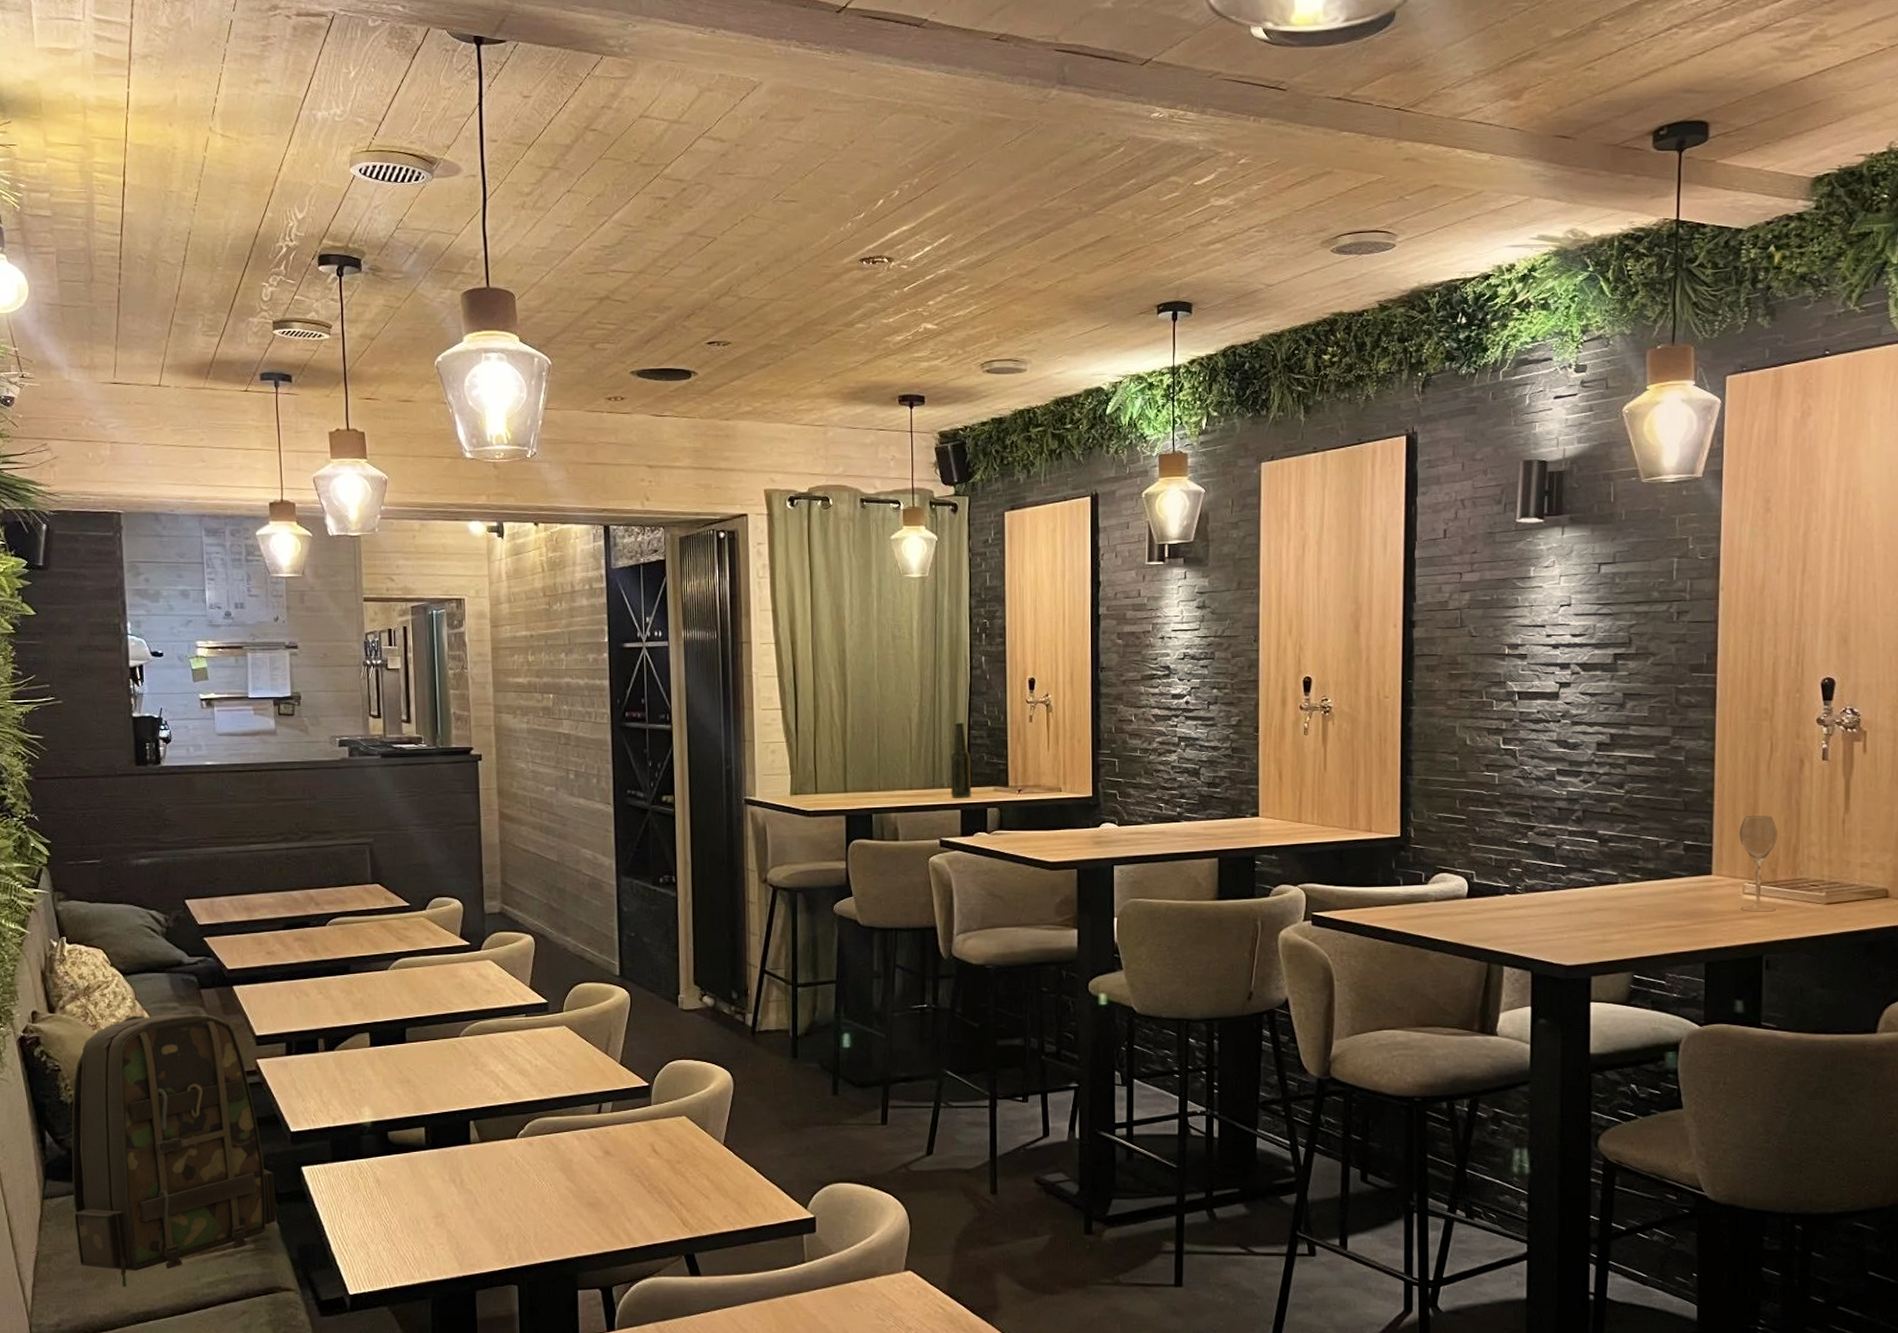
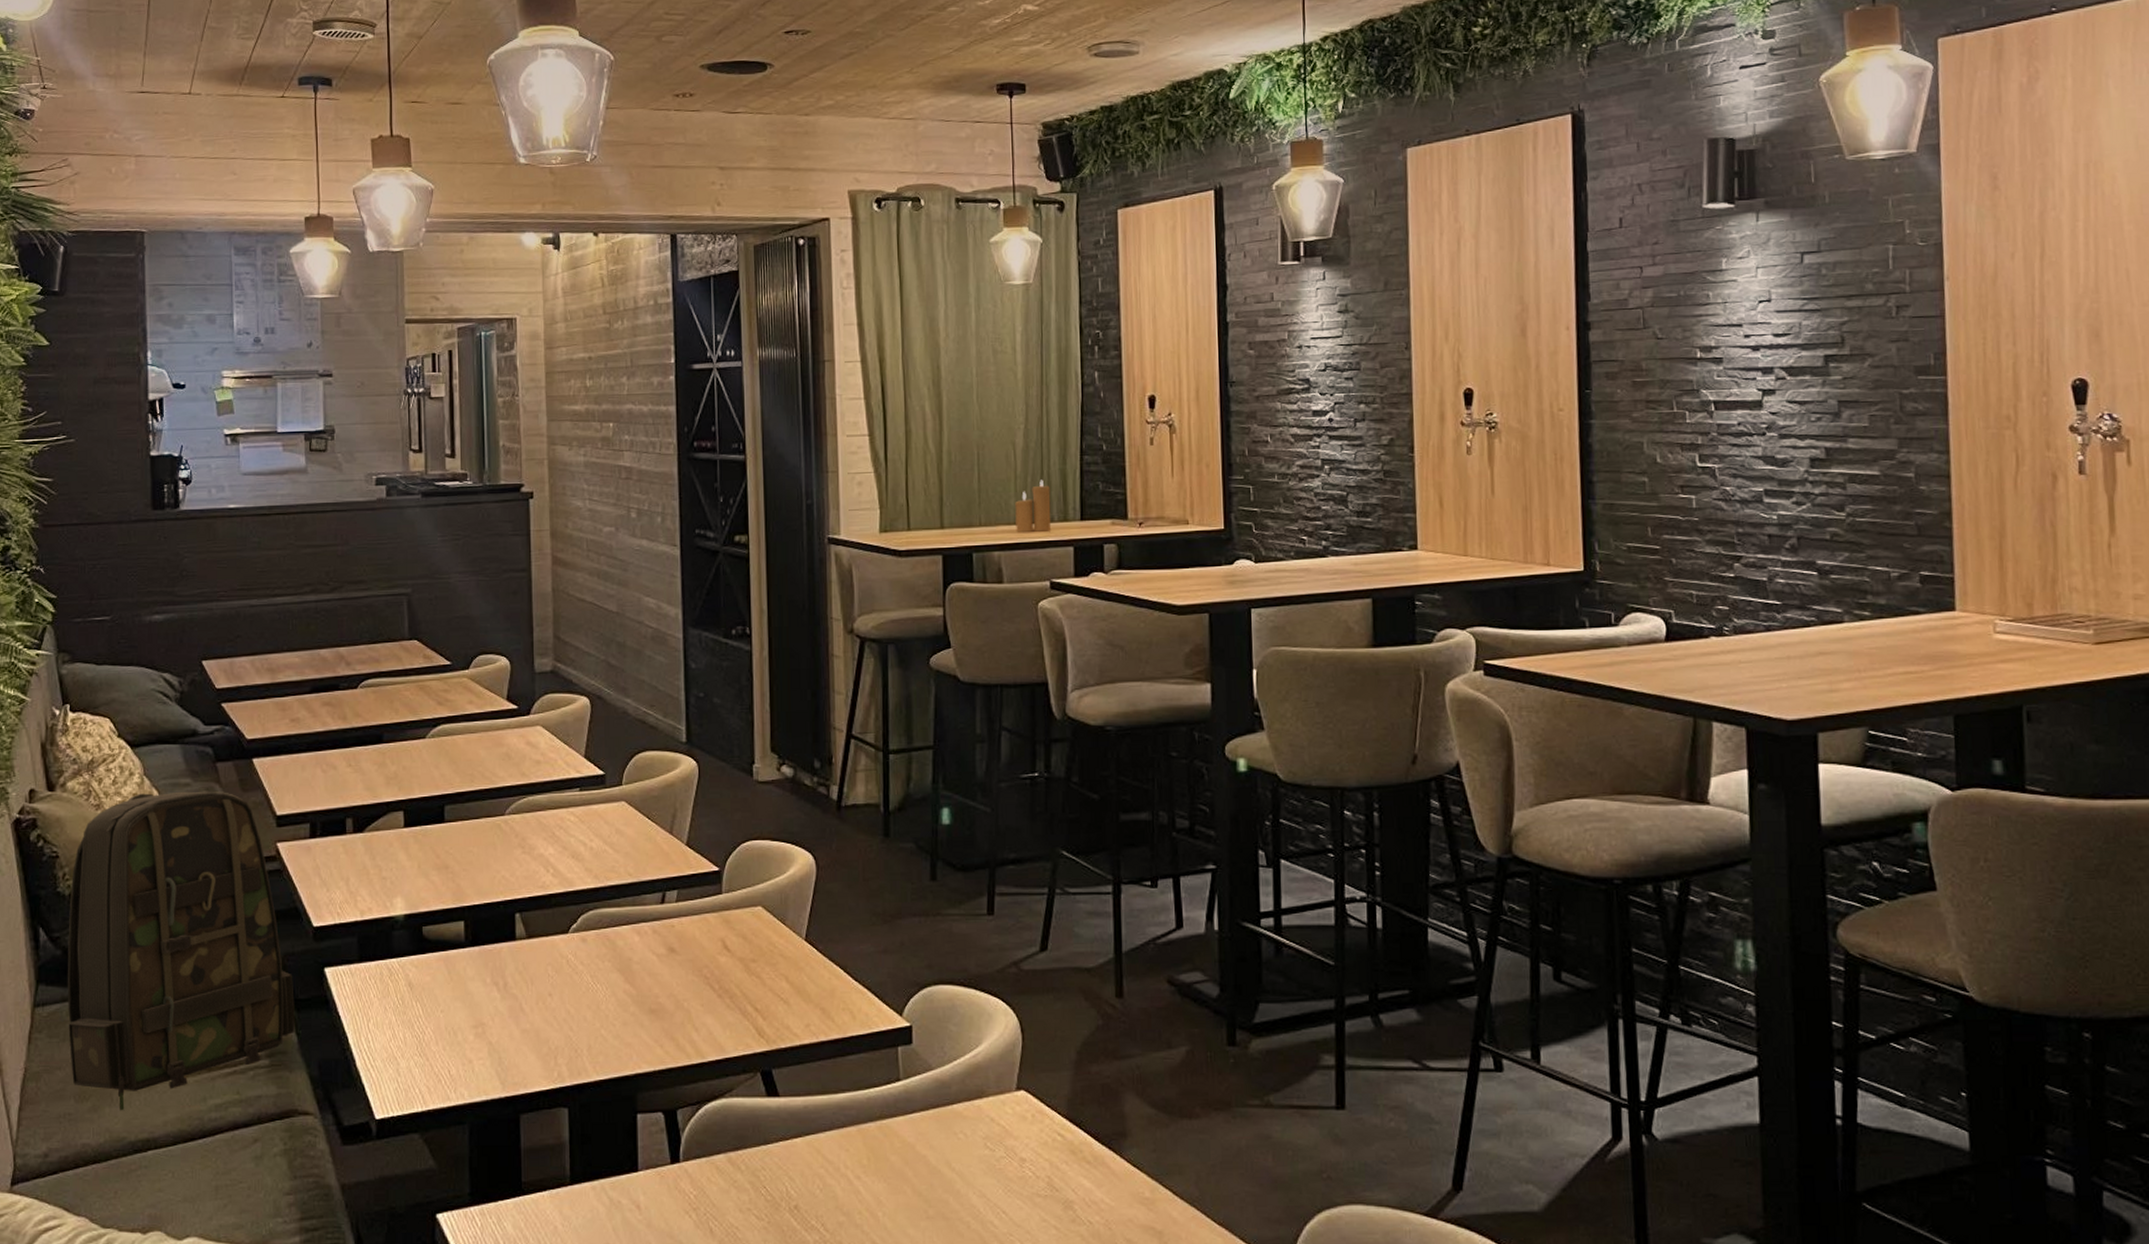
candle: none [910,751,942,798] -> present [1015,480,1052,533]
beer bottle: present [950,722,972,798] -> none [1061,447,1086,533]
wineglass: present [1739,816,1778,912] -> none [1985,540,2035,654]

